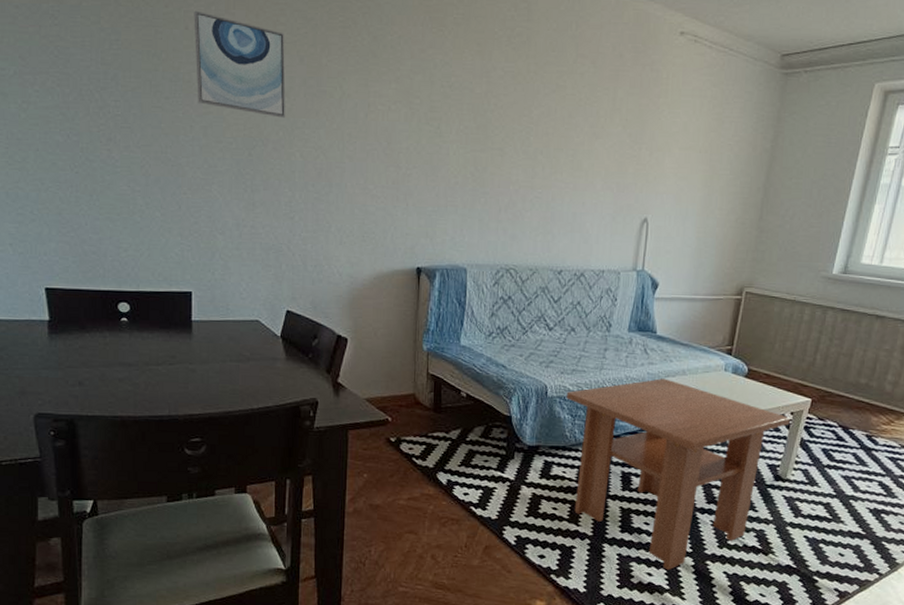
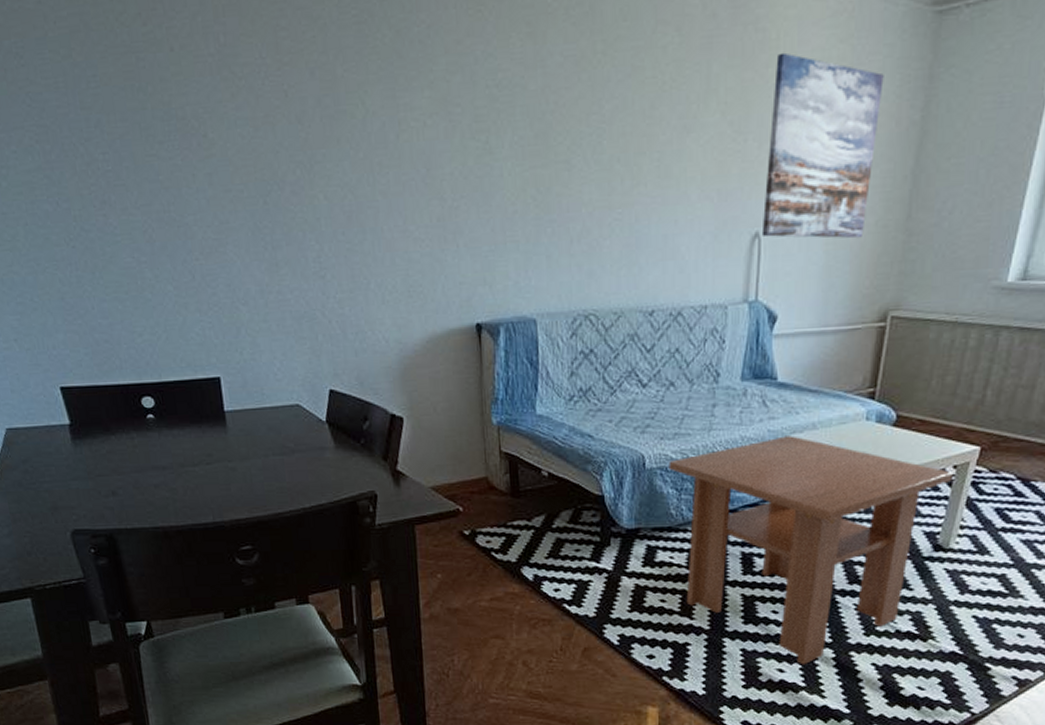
wall art: present [194,10,286,118] -> none [177,24,301,152]
wall art: none [649,88,745,231] -> present [761,52,884,239]

